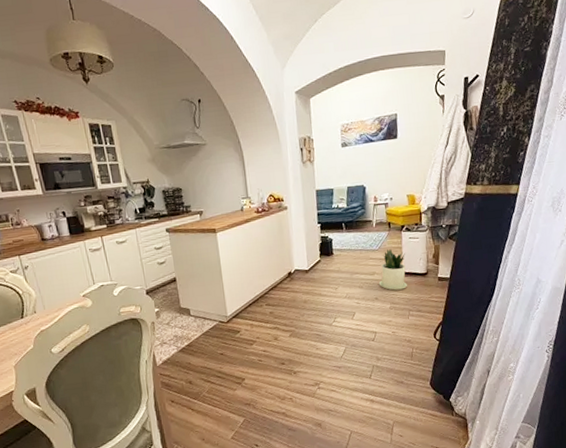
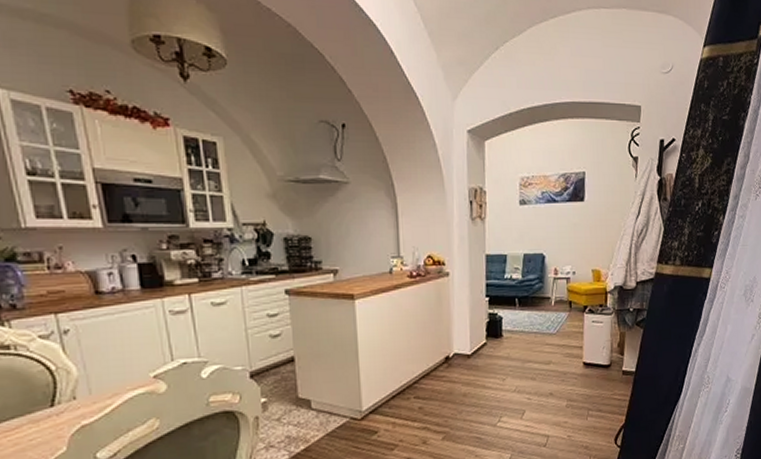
planter: present [378,249,407,291] -> none [554,334,587,385]

